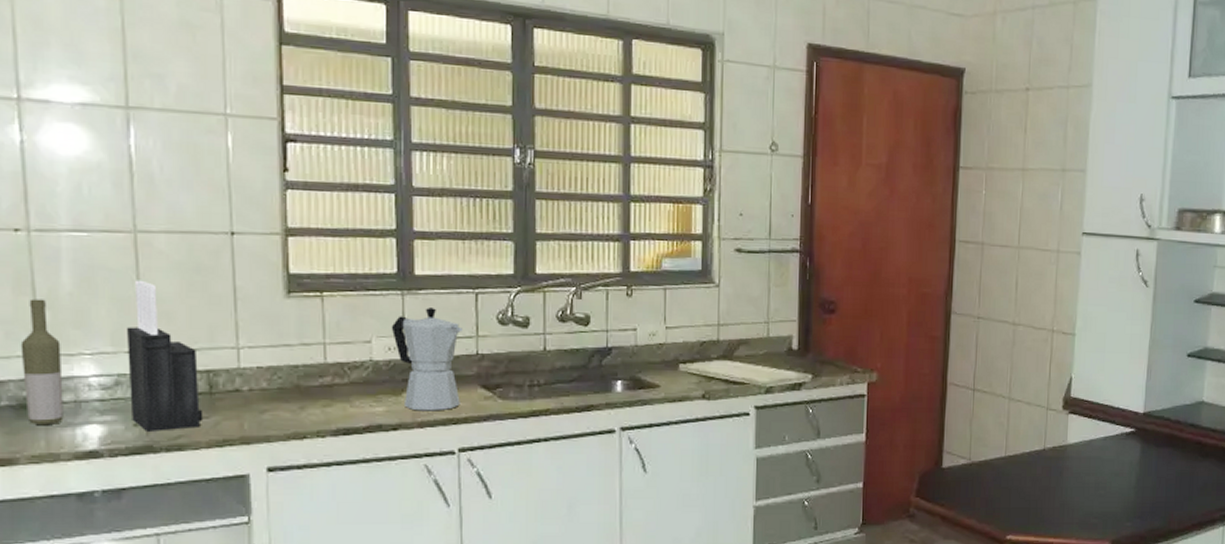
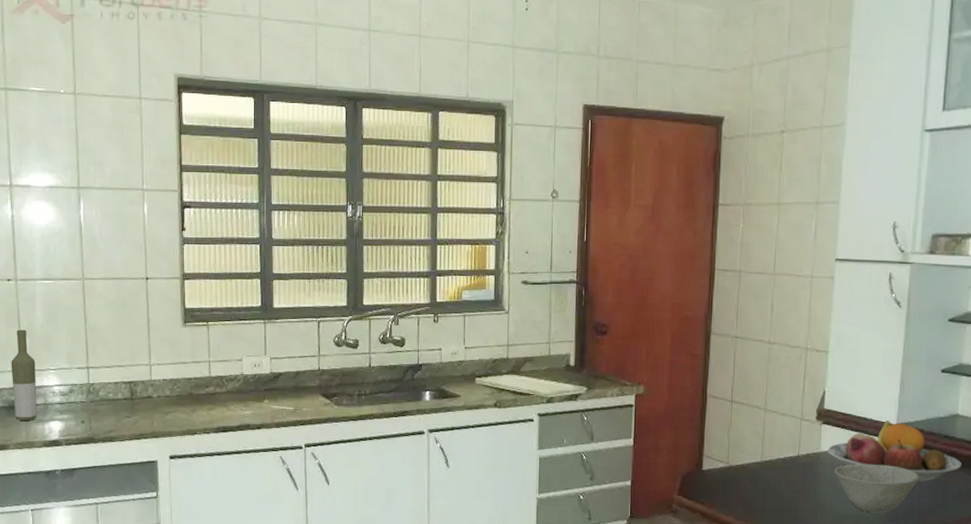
knife block: present [126,280,203,433] -> none [77,315,127,428]
moka pot: present [391,308,463,411] -> none [256,333,308,415]
fruit bowl: none [1075,409,1207,476] -> present [828,421,961,484]
bowl: none [1081,456,1165,509] -> present [834,463,919,513]

